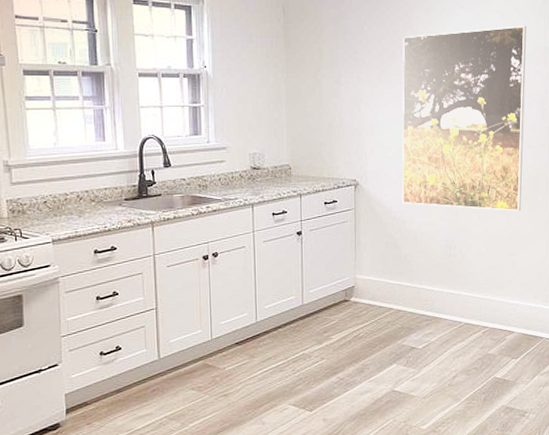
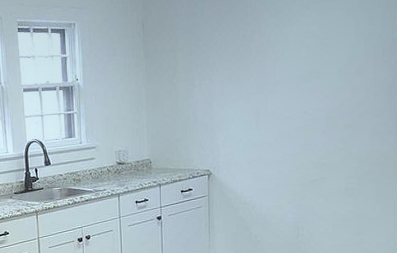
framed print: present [402,25,527,211] -> none [251,19,373,194]

